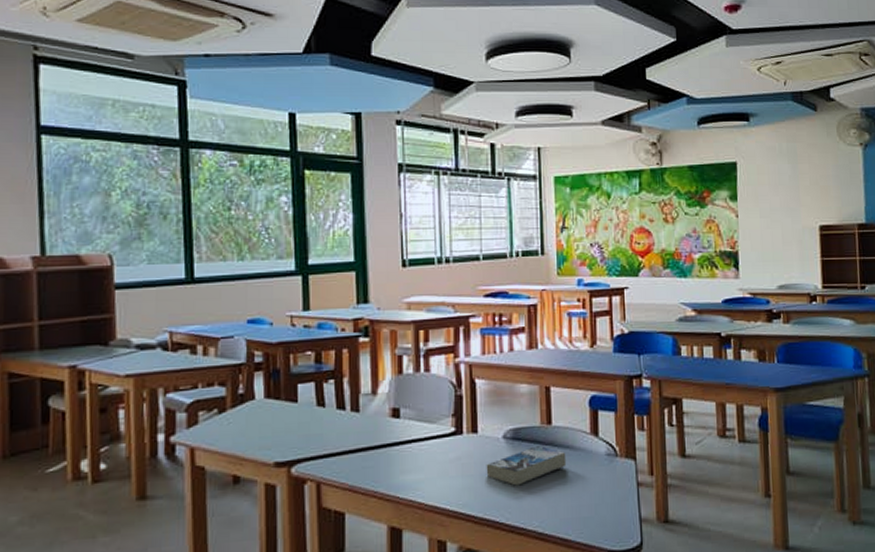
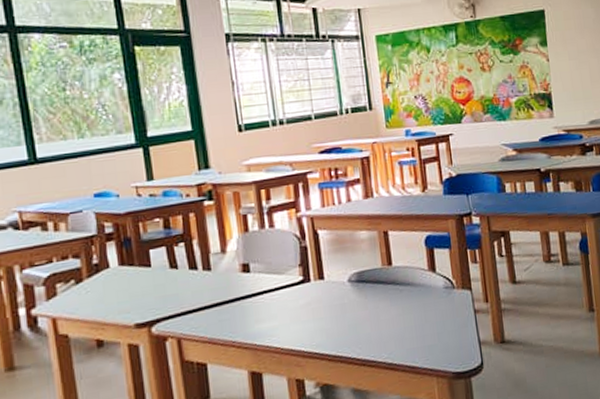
book: present [486,446,567,486] -> none [334,285,409,324]

